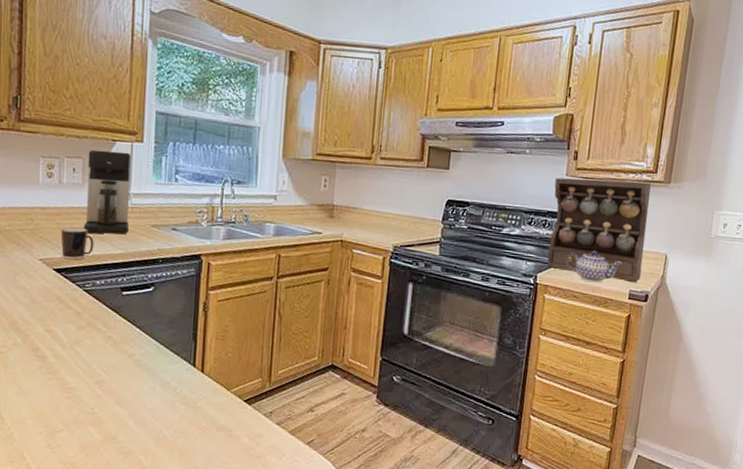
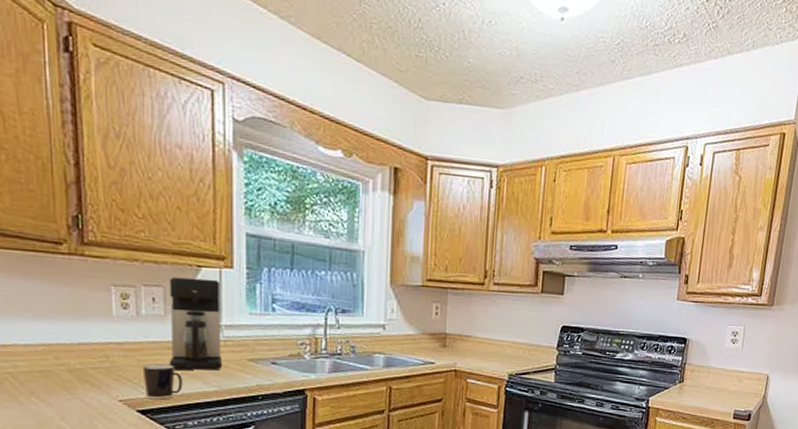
spice rack: present [547,178,651,283] -> none [658,302,756,403]
teapot: present [565,250,622,283] -> none [675,373,728,404]

